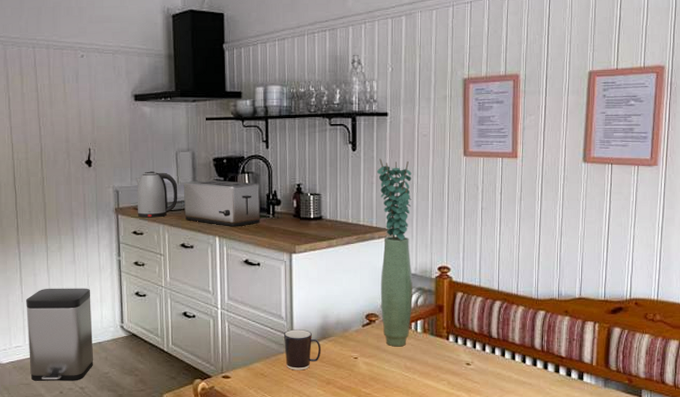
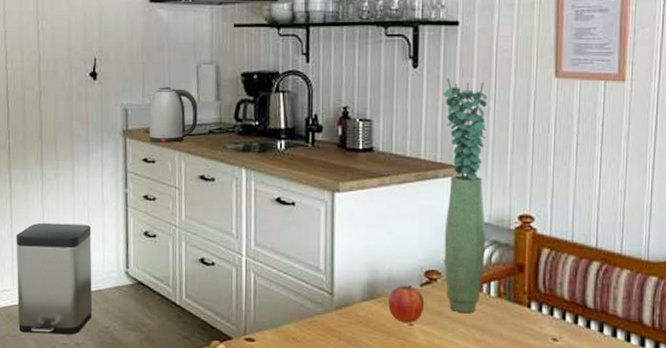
toaster: present [183,179,261,227] -> none [204,98,298,157]
mug: present [283,329,321,370] -> none [321,285,368,337]
fruit: none [337,327,366,356] -> present [388,285,425,322]

